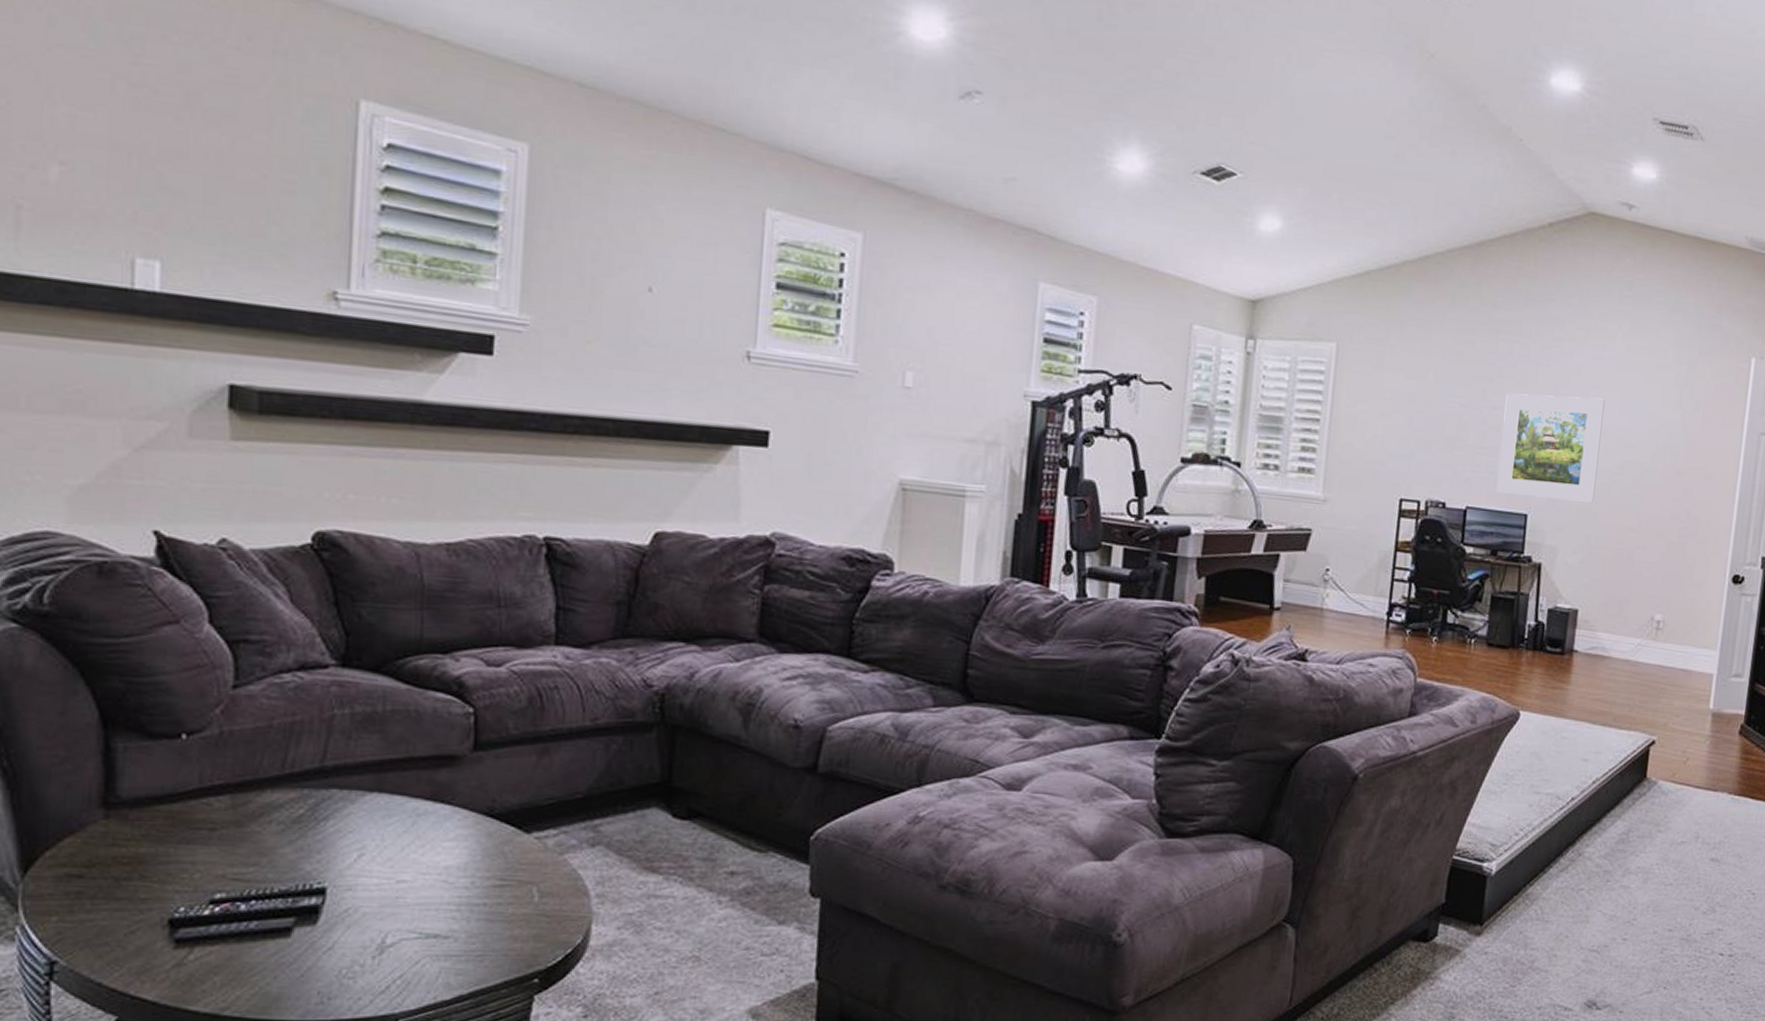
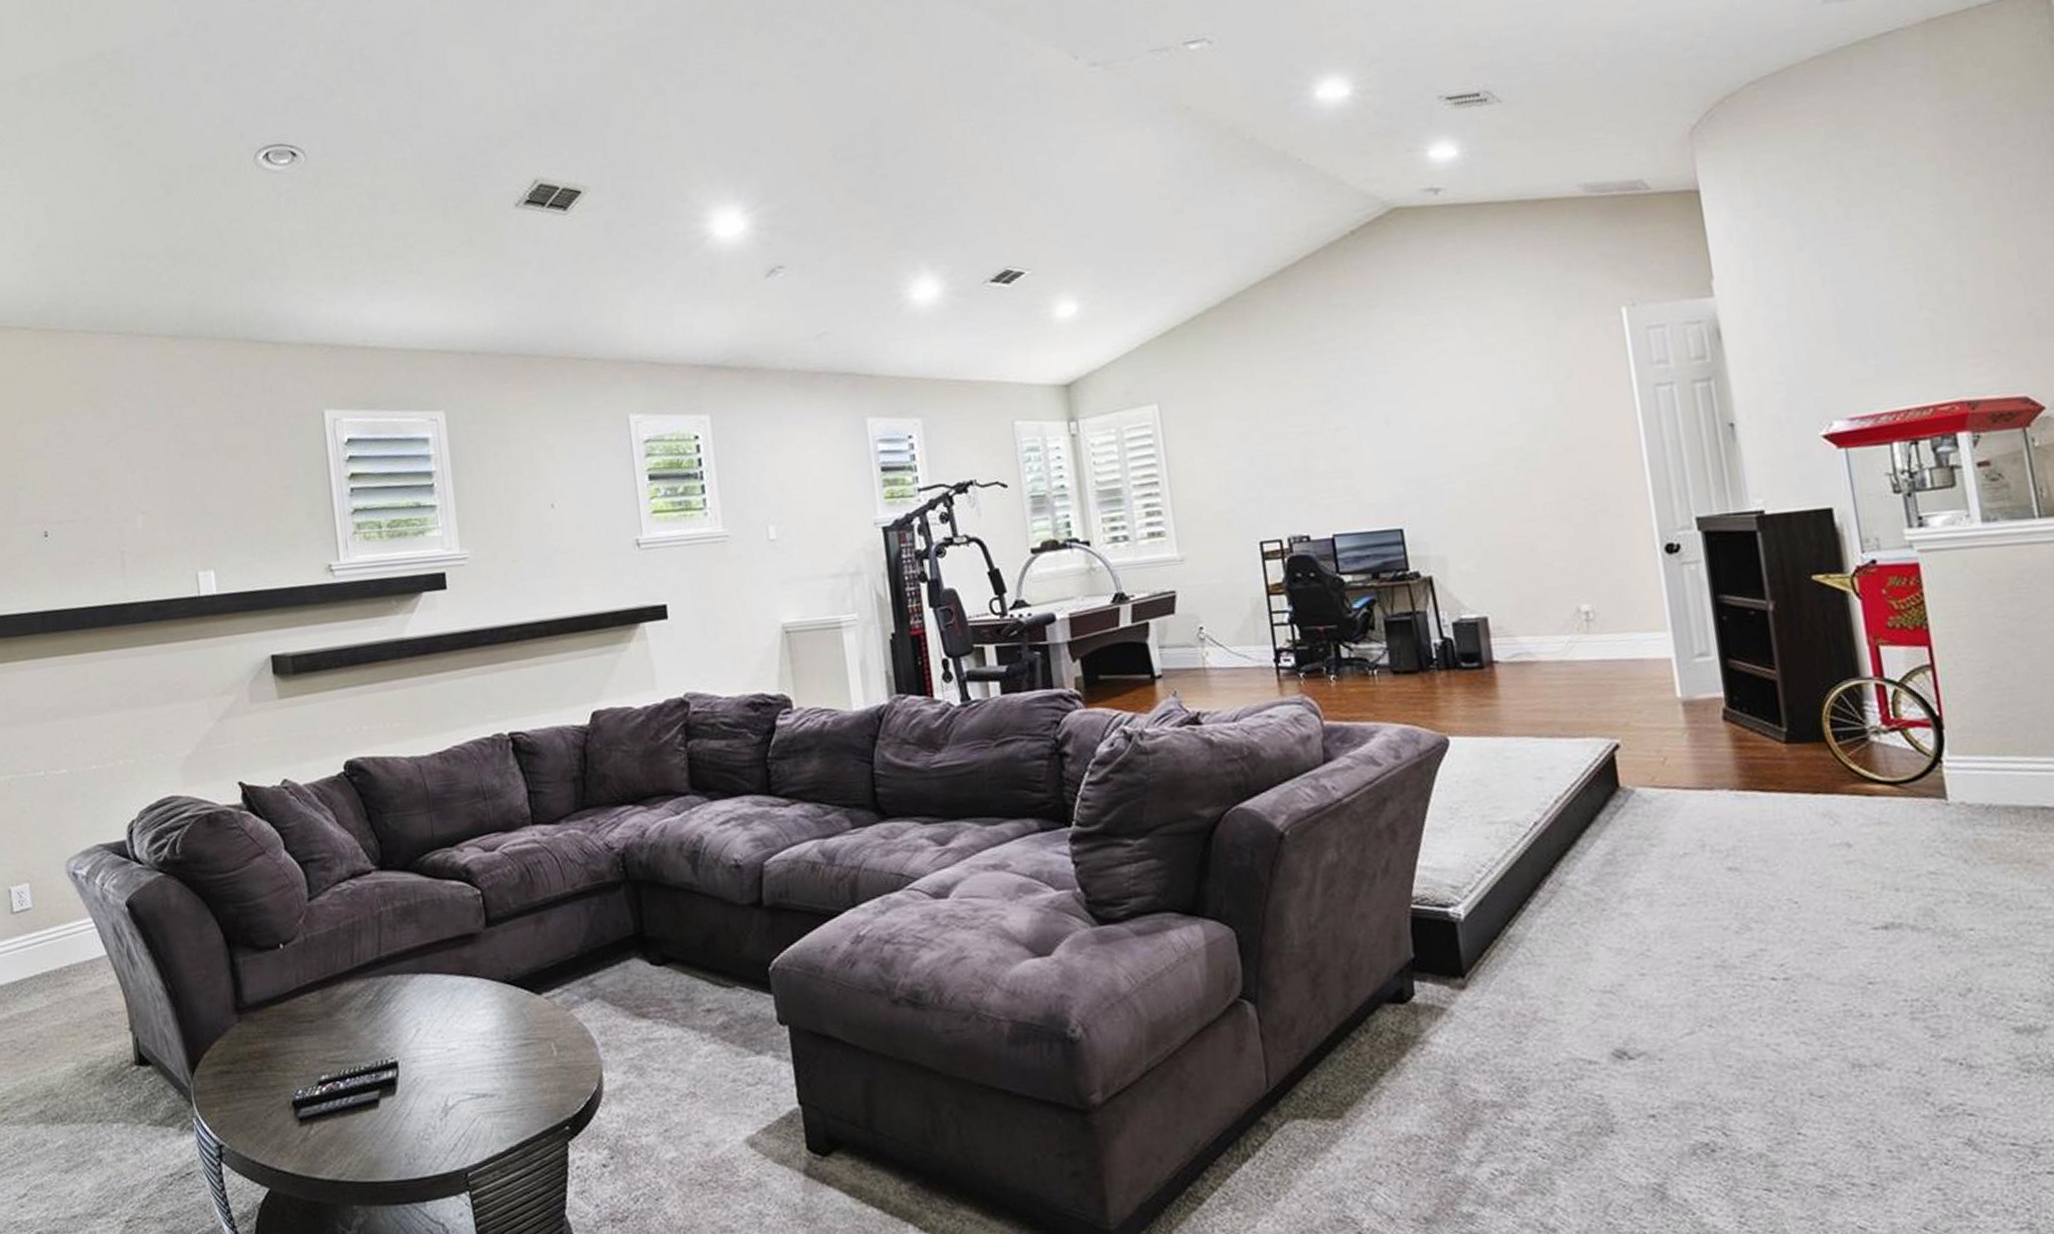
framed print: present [1496,393,1605,502] -> none [1348,391,1475,513]

